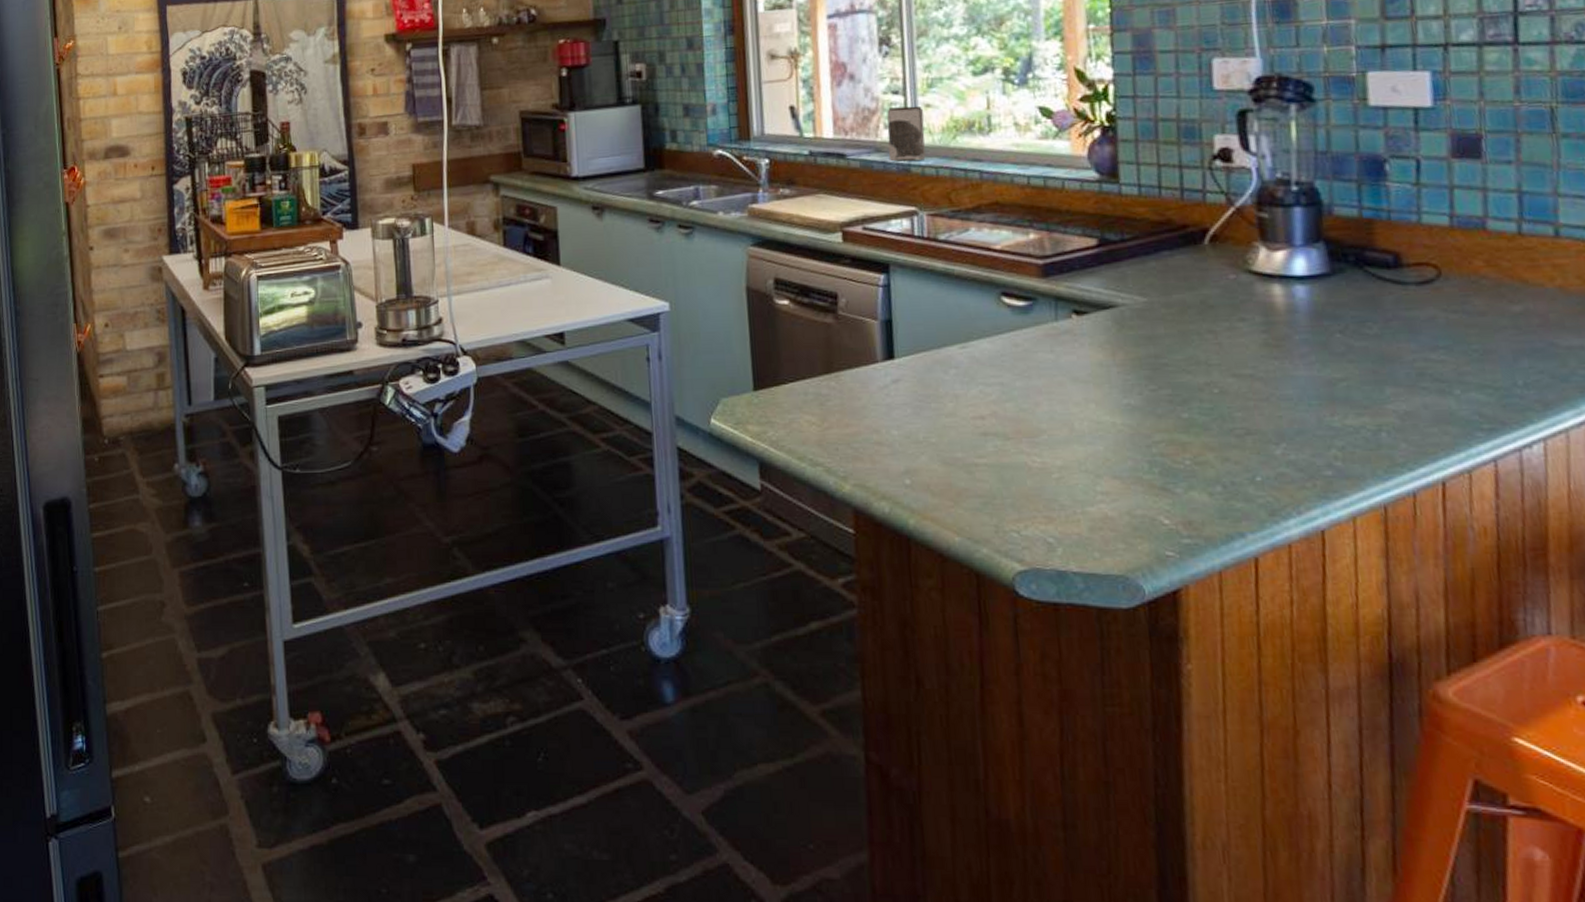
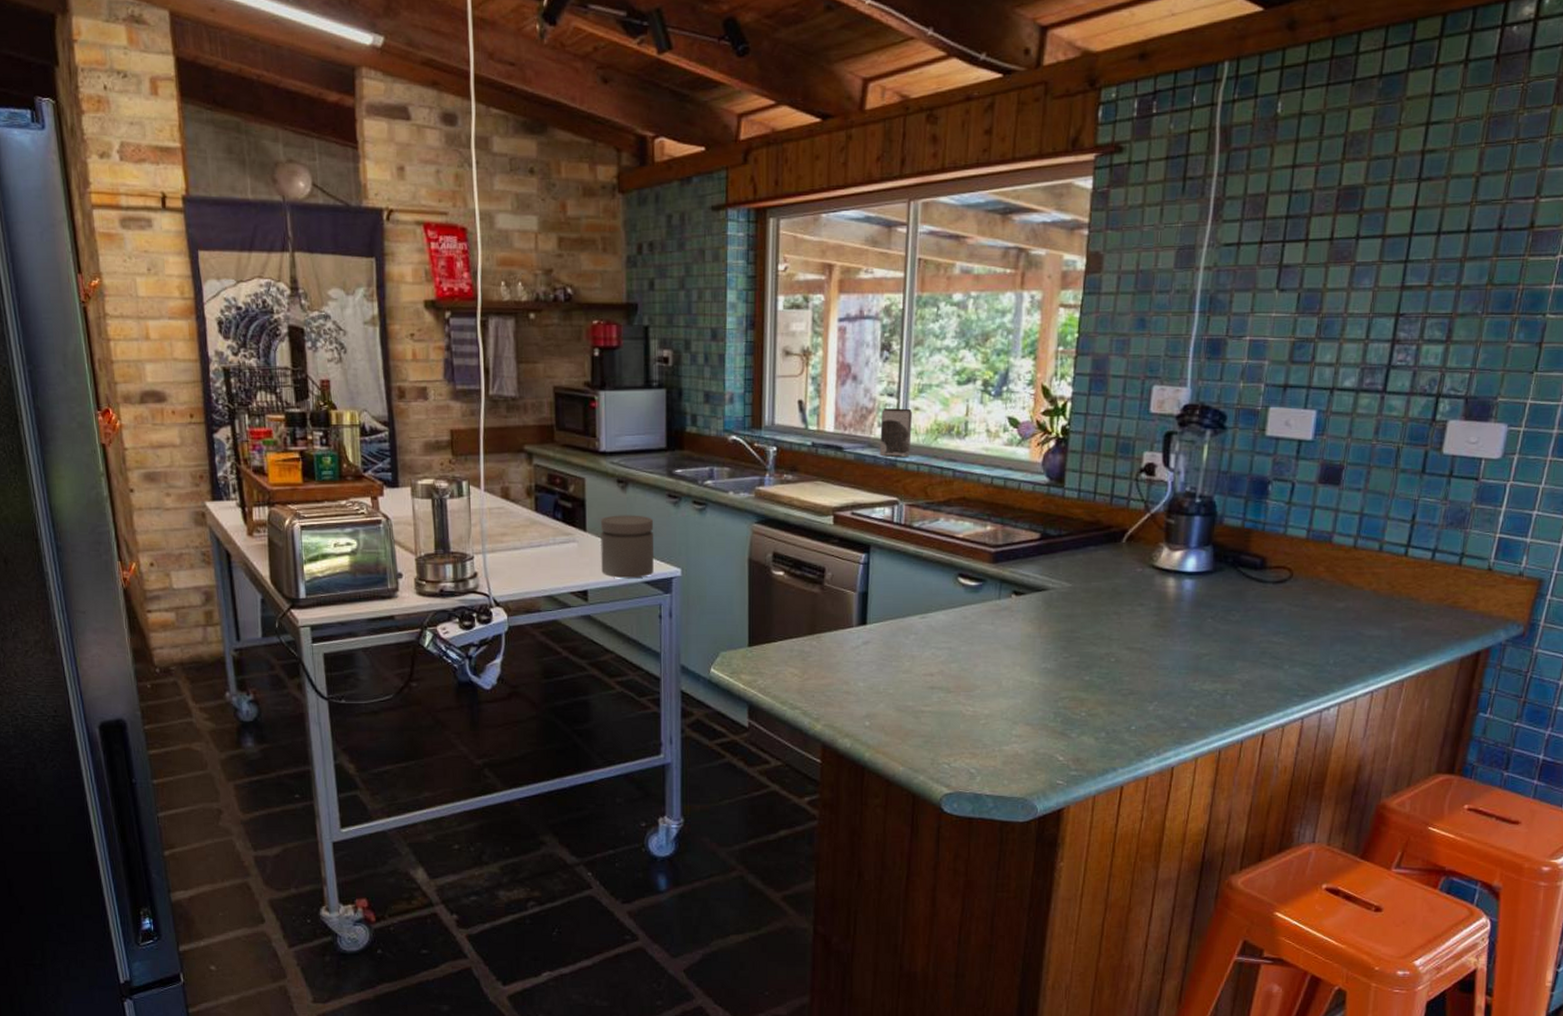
jar: none [575,244,638,318] -> present [600,515,654,579]

